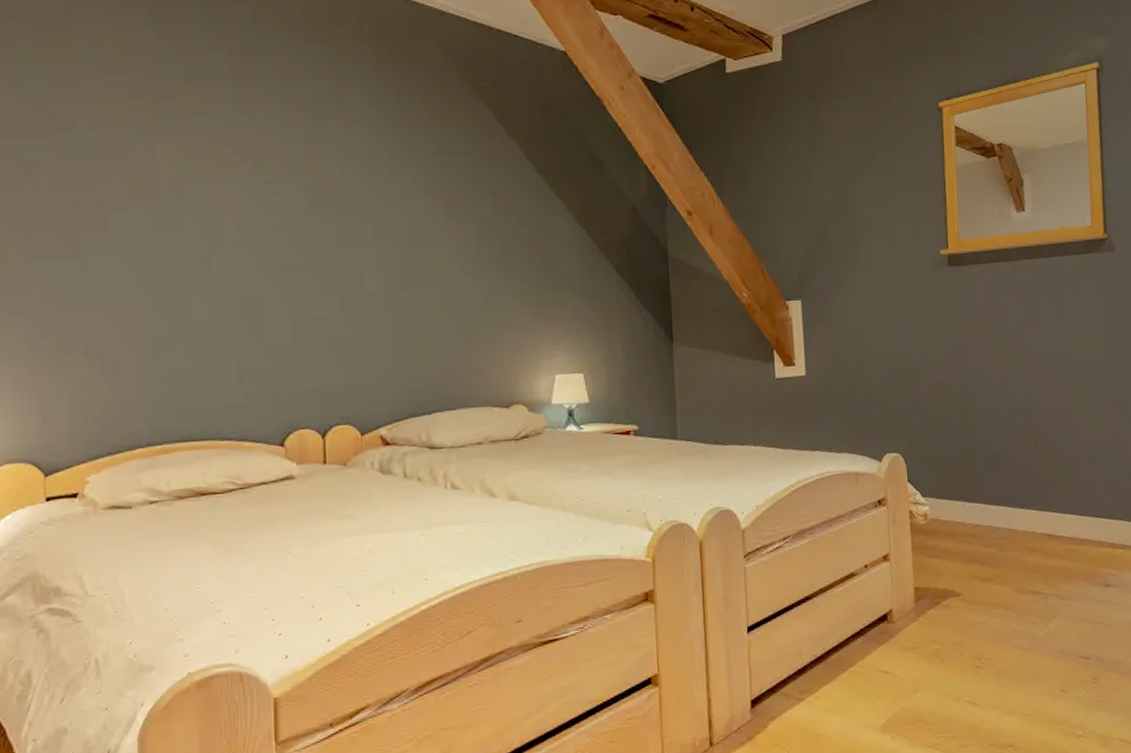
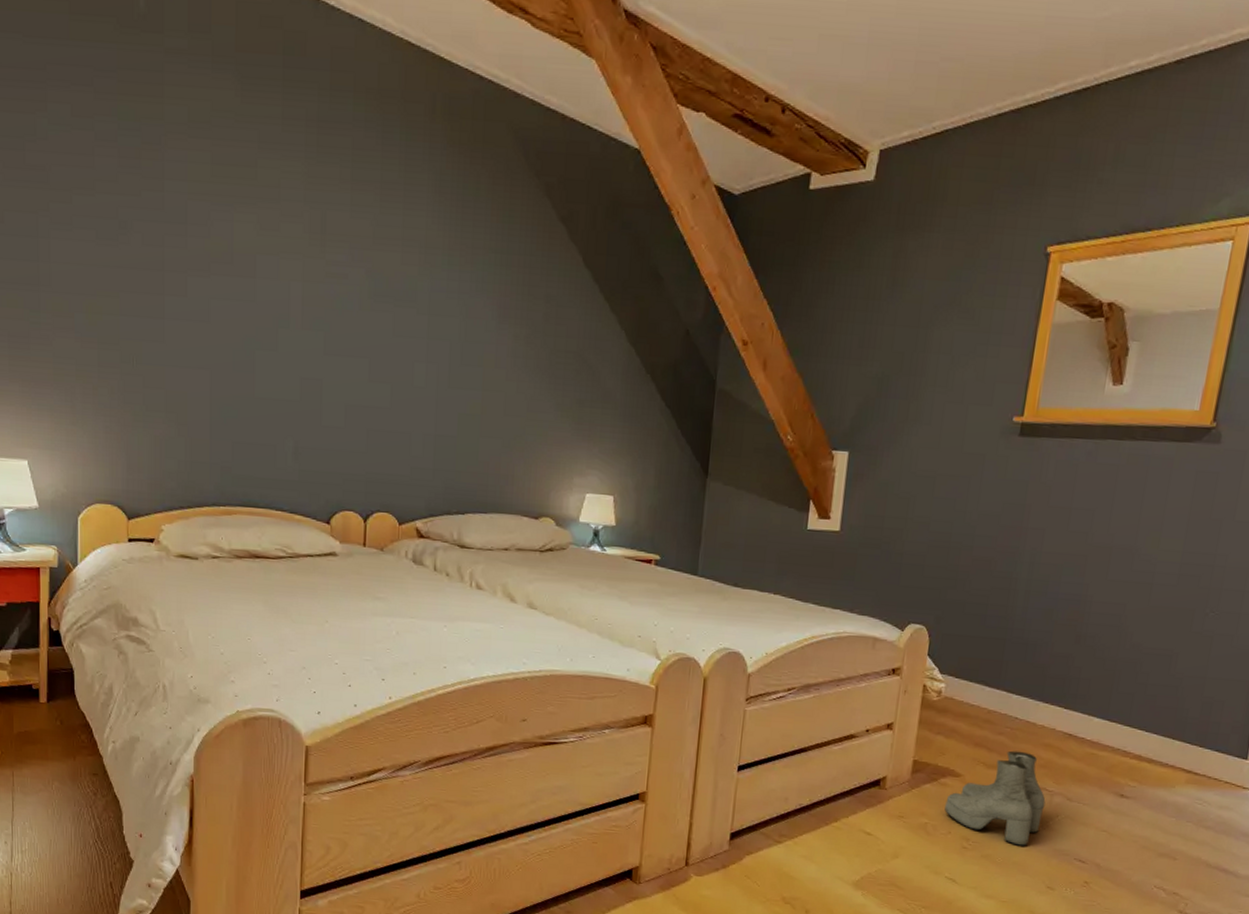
boots: none [952,559,1042,655] -> present [944,750,1046,846]

